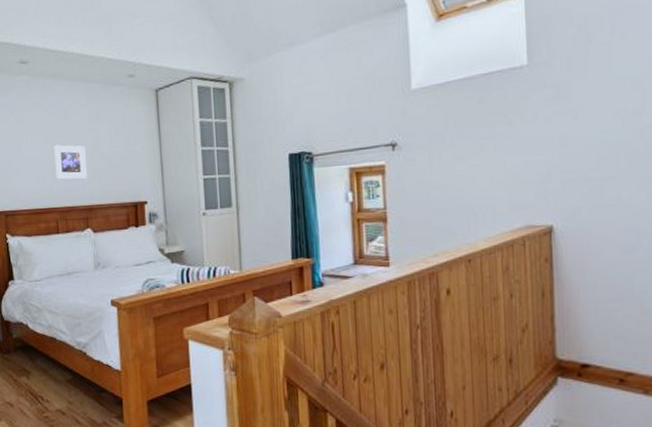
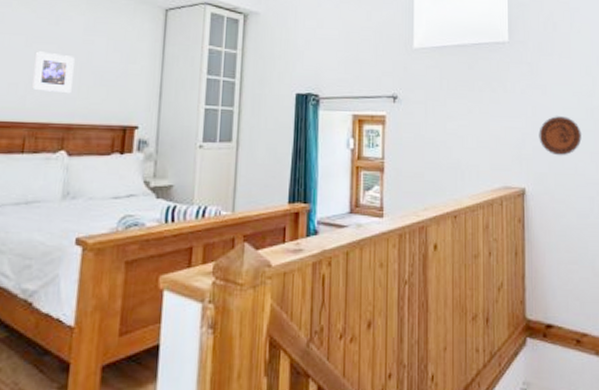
decorative plate: none [569,141,627,187] -> present [539,116,582,156]

